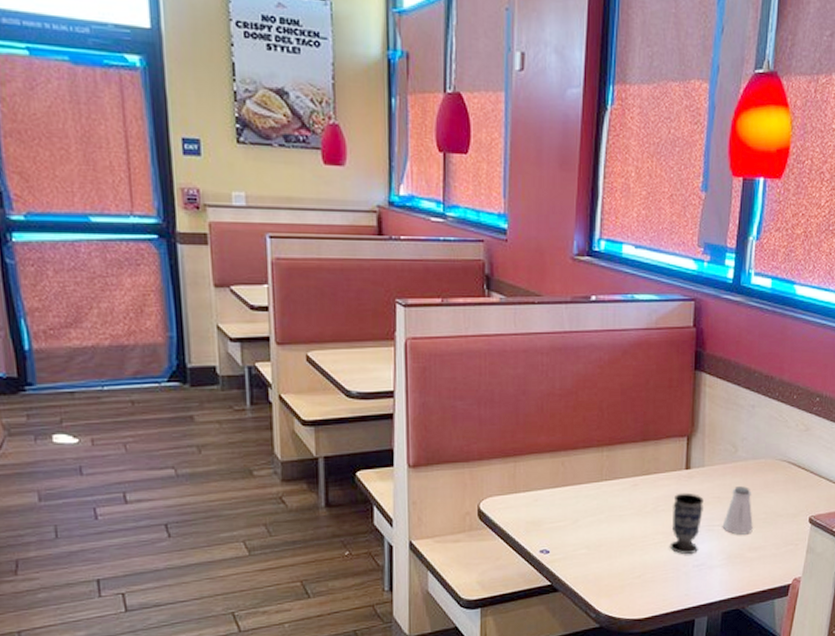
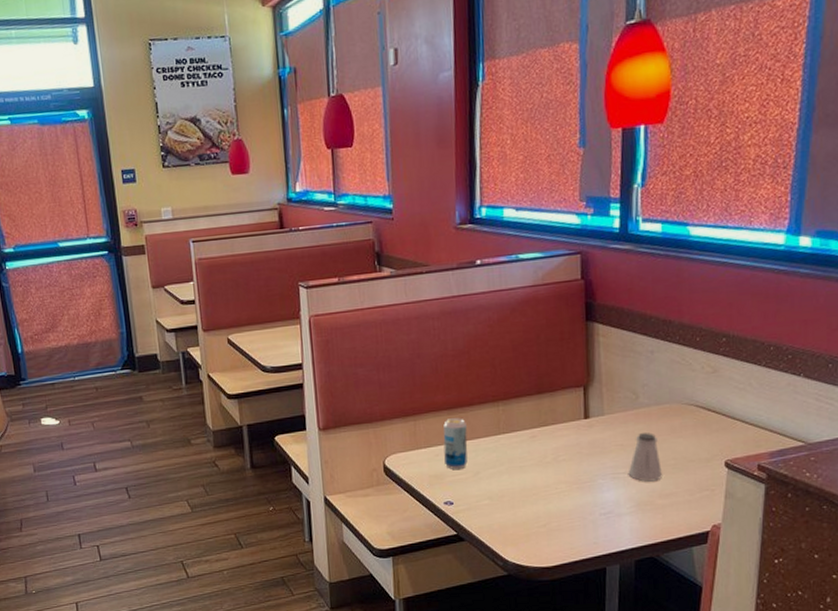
beverage can: none [544,461,569,517] -> present [443,418,468,470]
cup: present [669,492,704,555] -> none [573,441,607,503]

